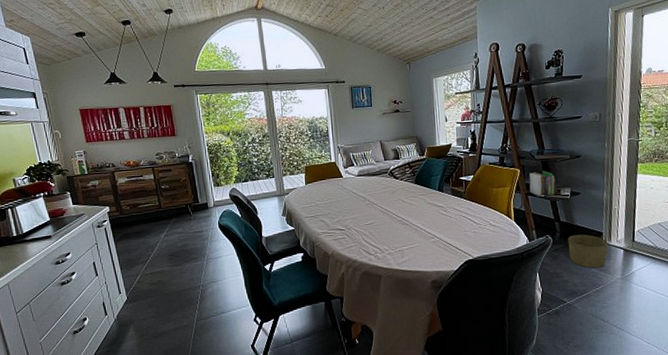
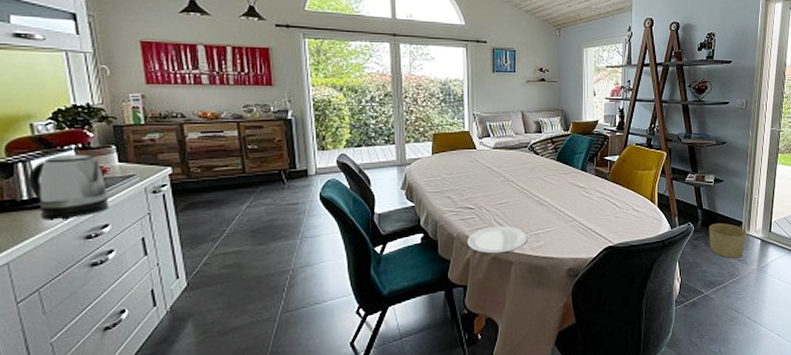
kettle: none [15,200,70,251] -> present [28,154,110,220]
plate: none [341,243,393,269] -> present [467,225,527,254]
books: present [529,170,556,196] -> none [675,155,700,181]

